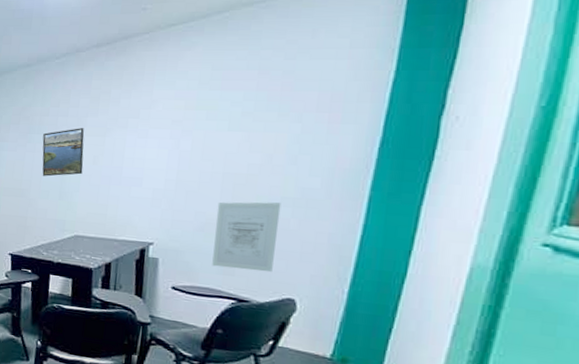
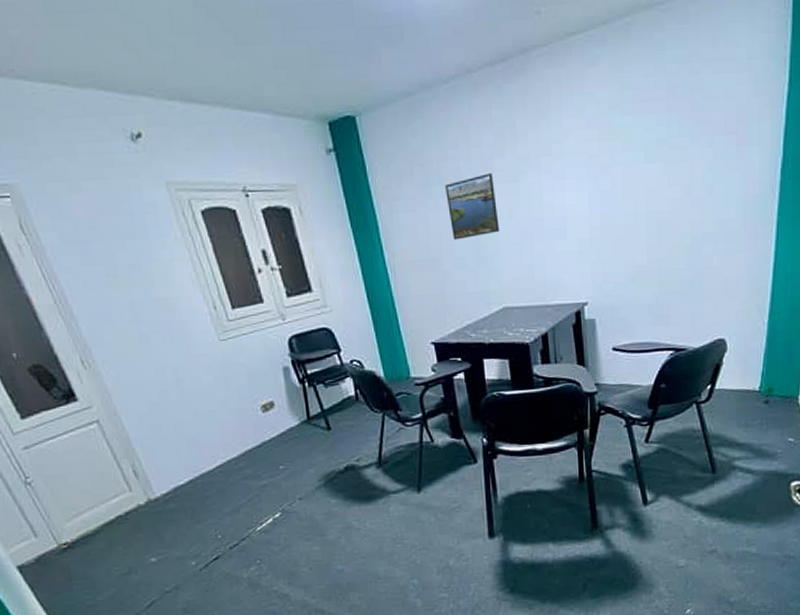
wall art: present [212,202,282,273] -> none [645,239,704,318]

